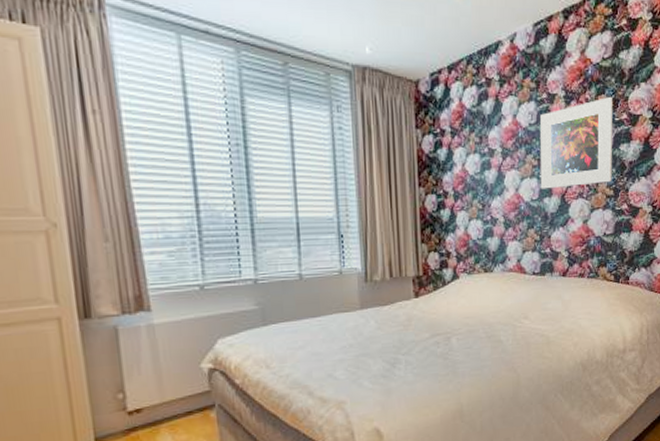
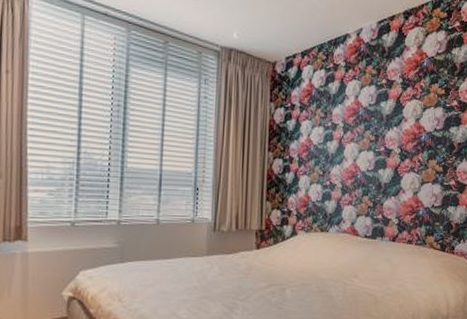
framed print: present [540,96,612,189] -> none [376,85,444,162]

